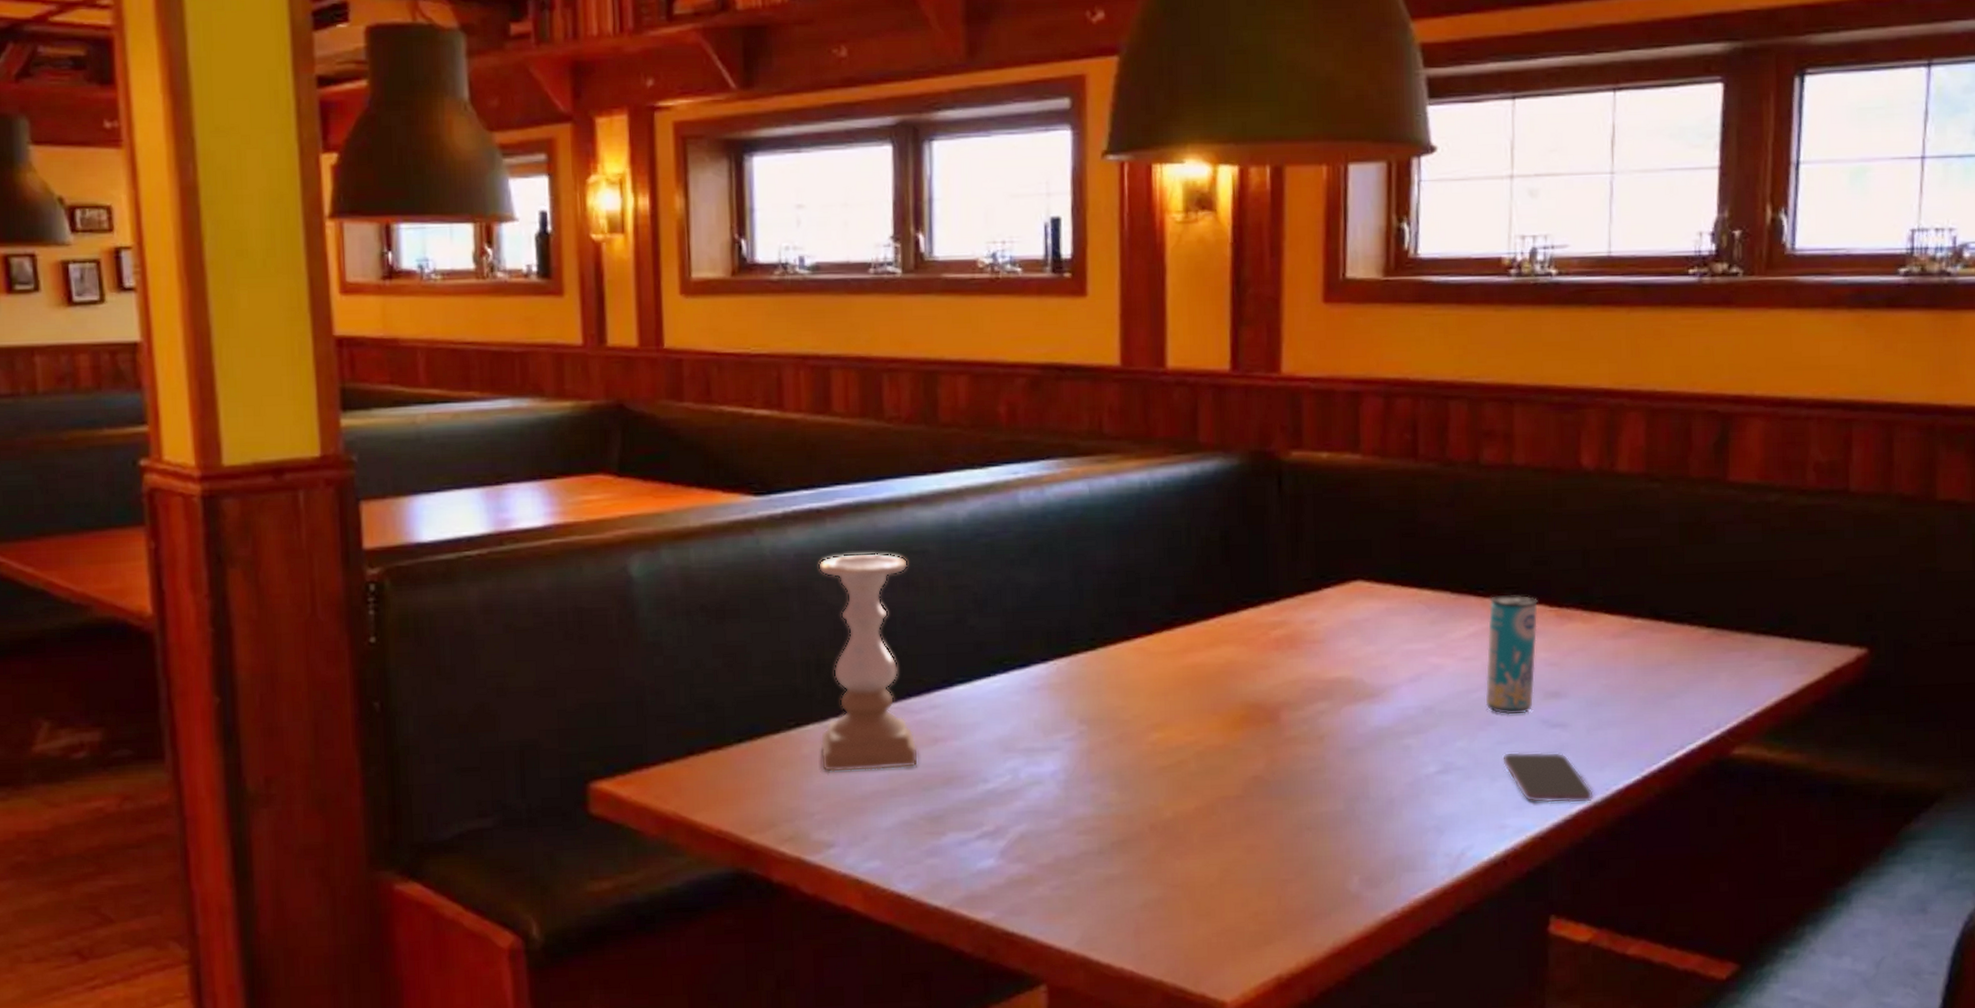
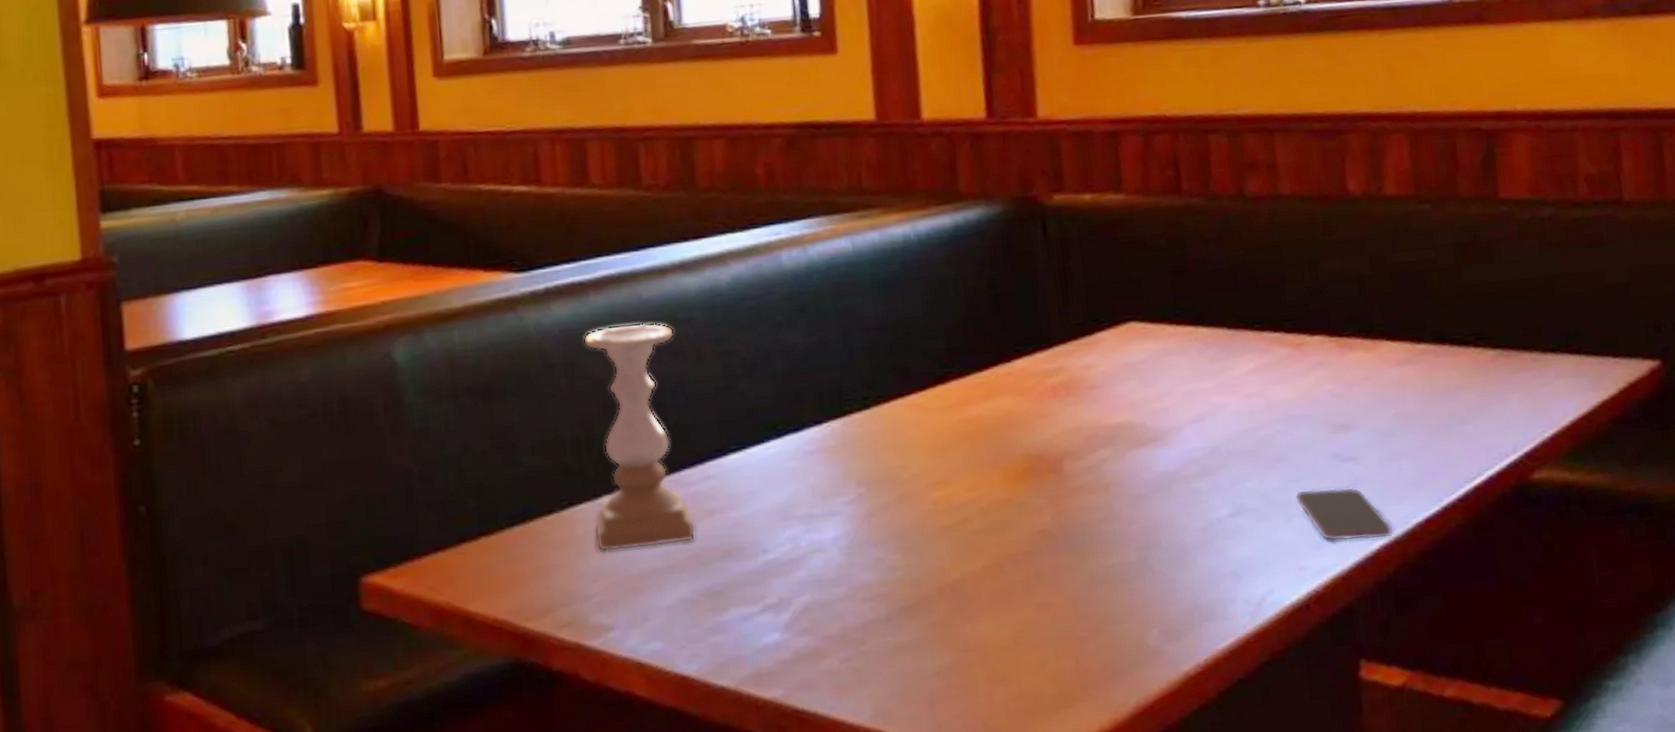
beverage can: present [1485,594,1538,715] -> none [1267,326,1322,451]

